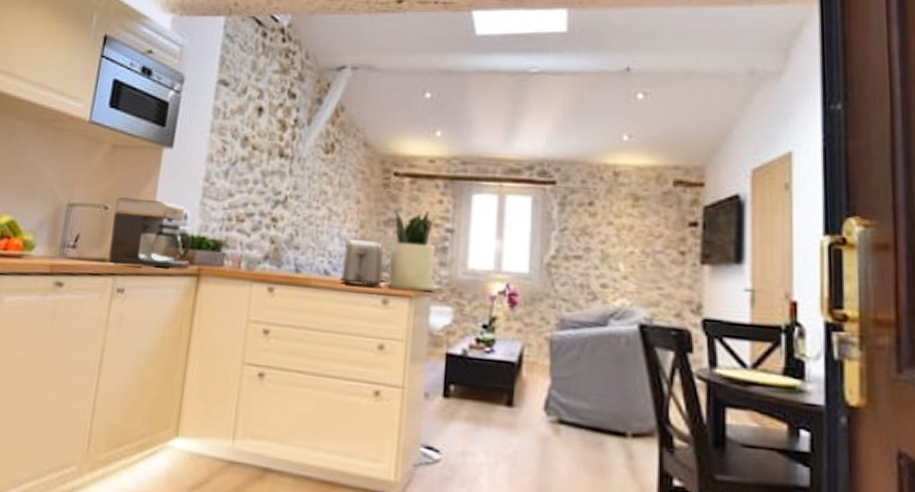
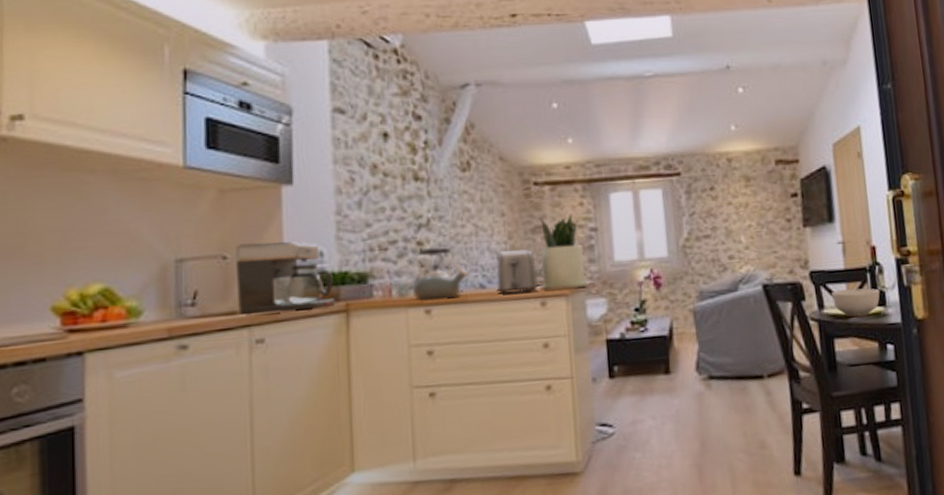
kettle: none [260,224,315,280] -> present [413,247,468,303]
bowl: none [730,348,798,388] -> present [832,288,880,318]

